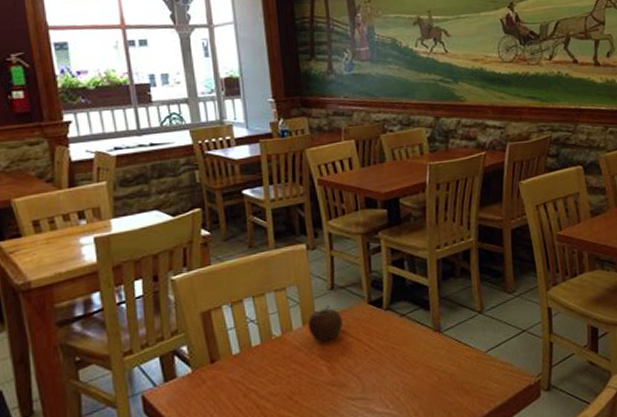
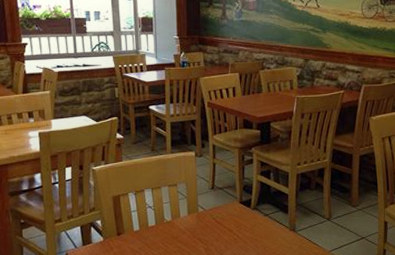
apple: present [307,305,343,342] -> none [191,201,218,229]

